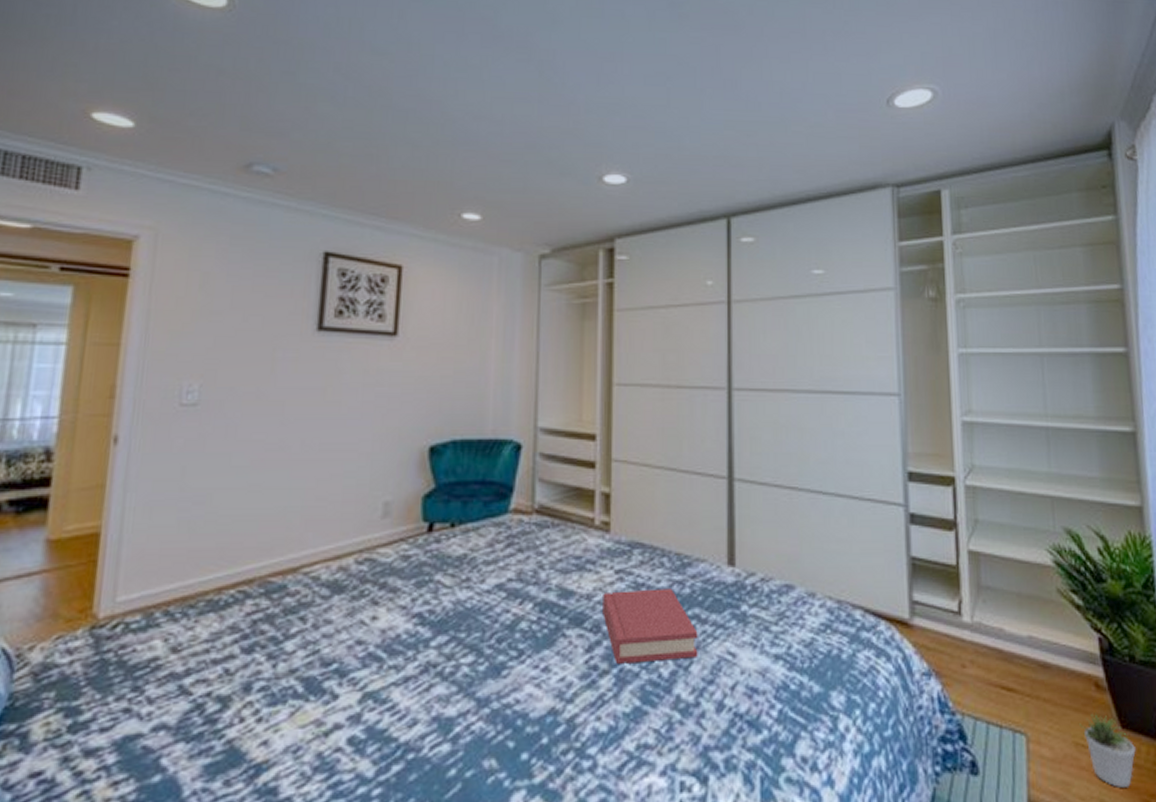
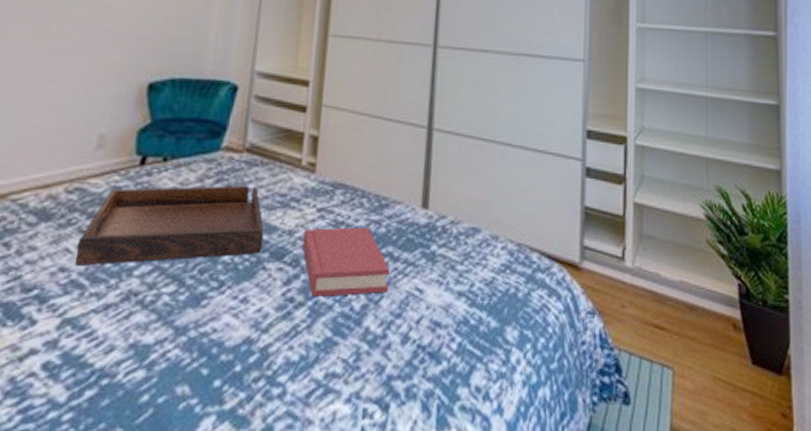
serving tray: none [372,549,561,638] -> present [75,185,265,266]
potted plant: present [1079,713,1136,788] -> none [718,350,763,417]

